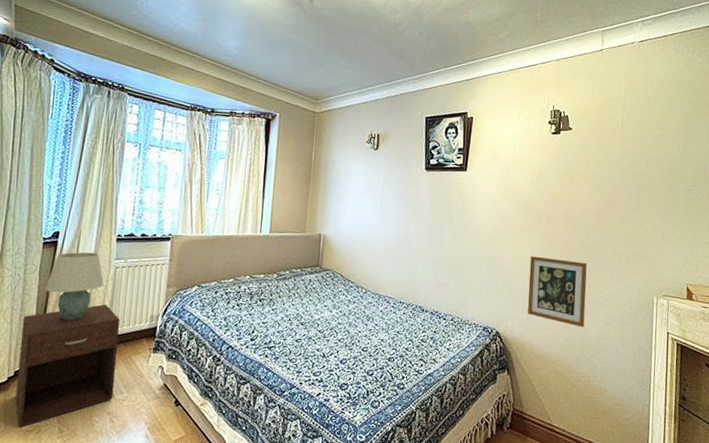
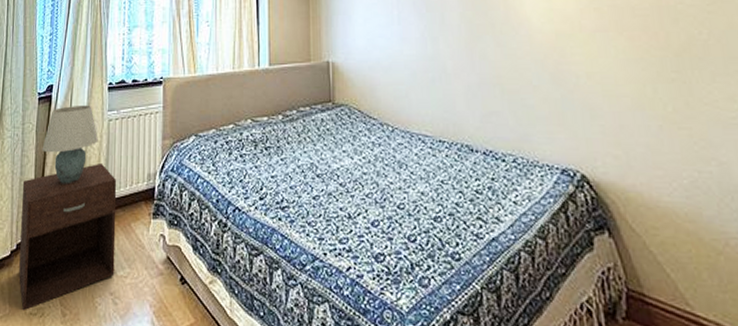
picture frame: present [528,256,587,328] -> none [615,64,719,163]

